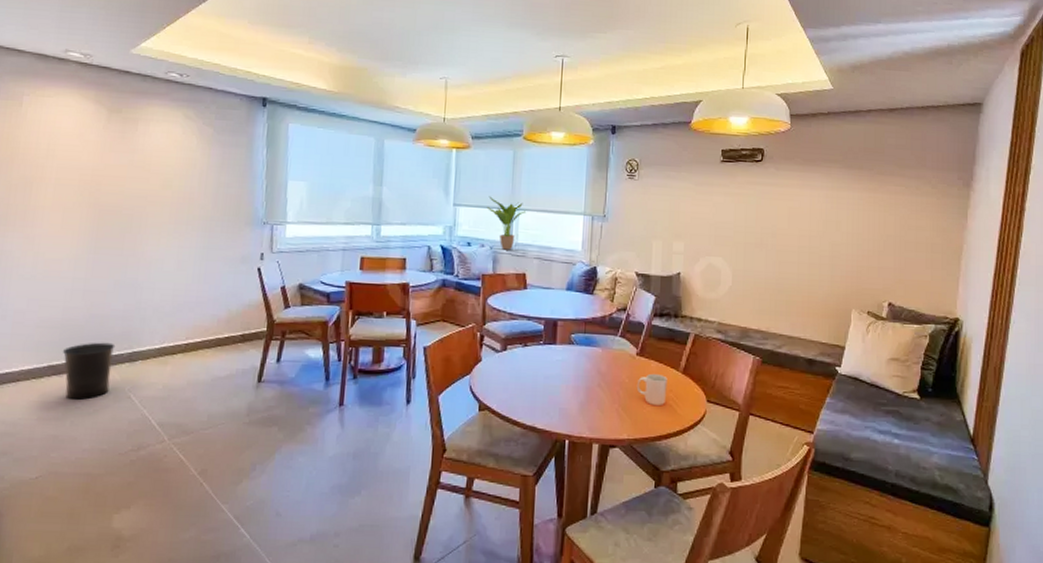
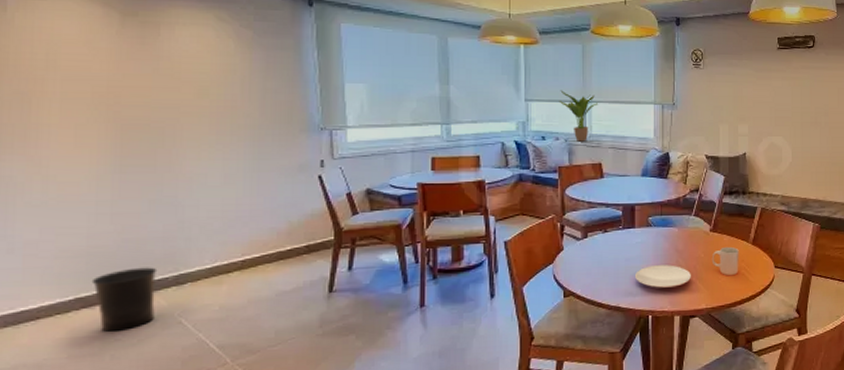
plate: none [552,386,613,412] -> present [634,265,691,288]

